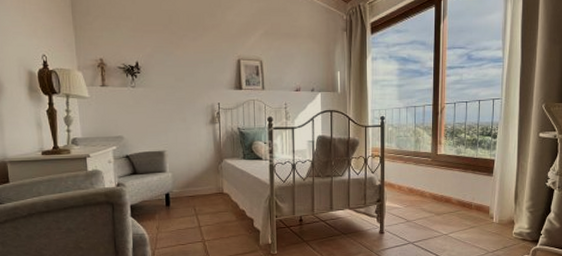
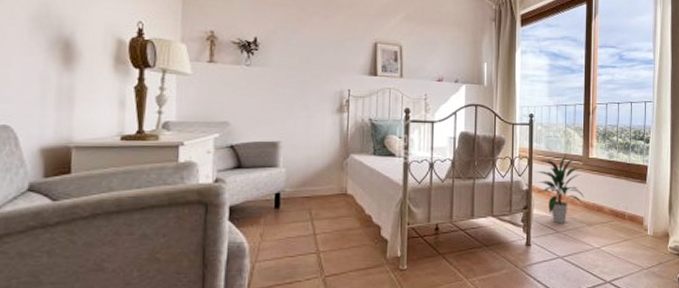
indoor plant: none [388,152,433,214] -> present [536,155,584,224]

